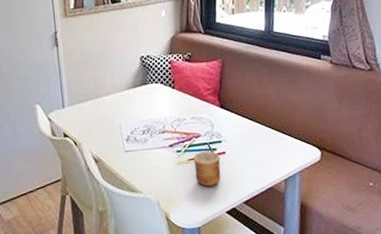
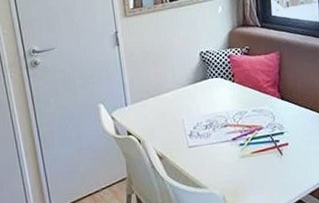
cup: present [193,151,221,187] -> none [256,143,285,179]

